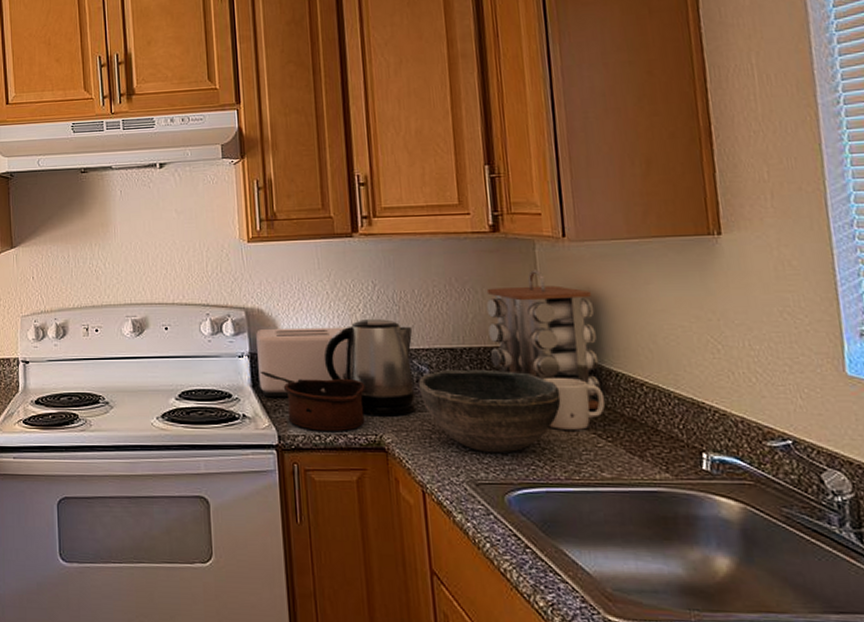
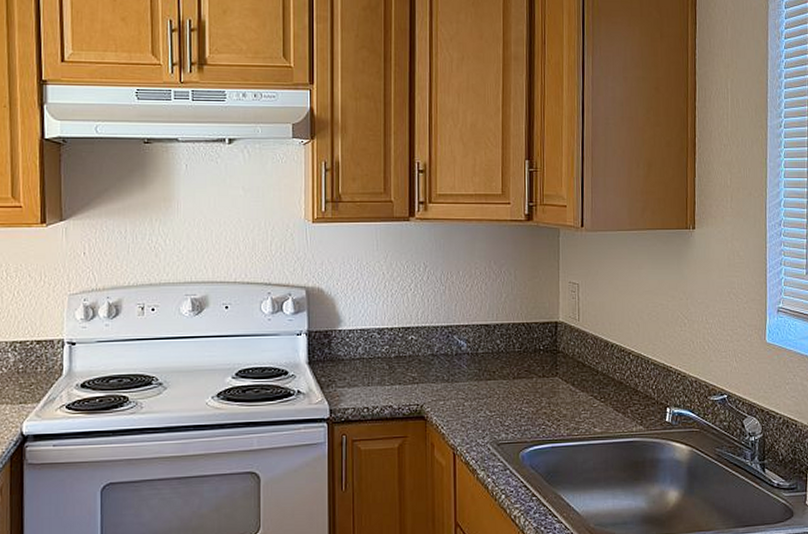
toaster: present [256,327,348,398] -> none [314,306,399,374]
cooking pot: present [260,371,366,431] -> none [317,348,411,403]
kettle: present [323,318,416,415] -> none [376,297,456,387]
bowl: present [419,369,561,454] -> none [457,343,569,417]
spice rack: present [486,269,602,410] -> none [517,255,600,375]
mug: present [543,378,606,431] -> none [557,349,602,395]

